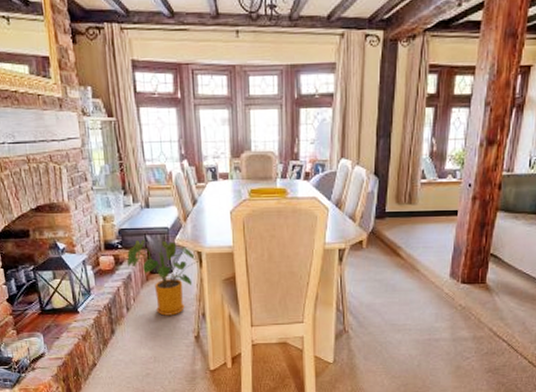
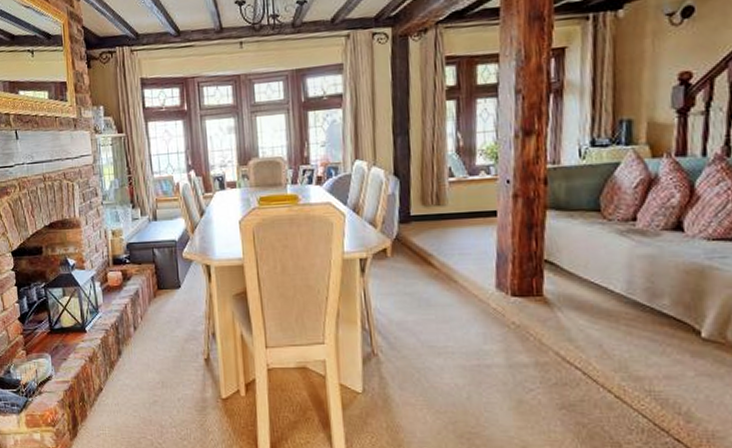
house plant: present [126,239,198,316] -> none [134,253,207,335]

